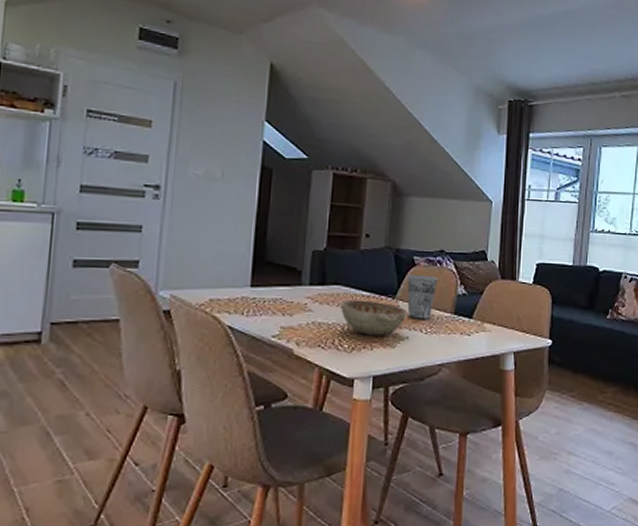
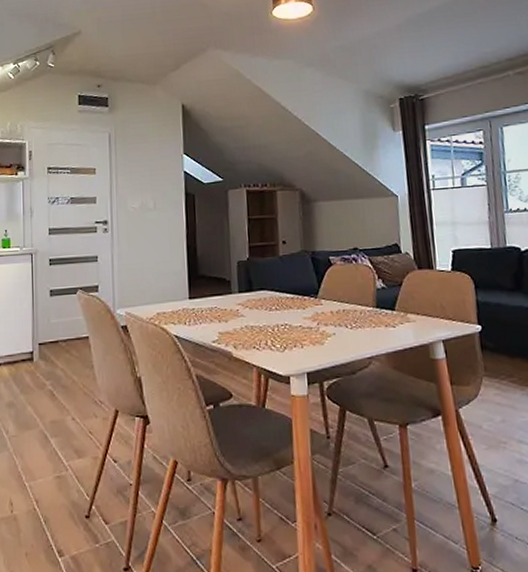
decorative bowl: present [341,300,408,337] -> none [269,301,332,335]
cup: present [407,274,438,319] -> none [326,273,356,316]

